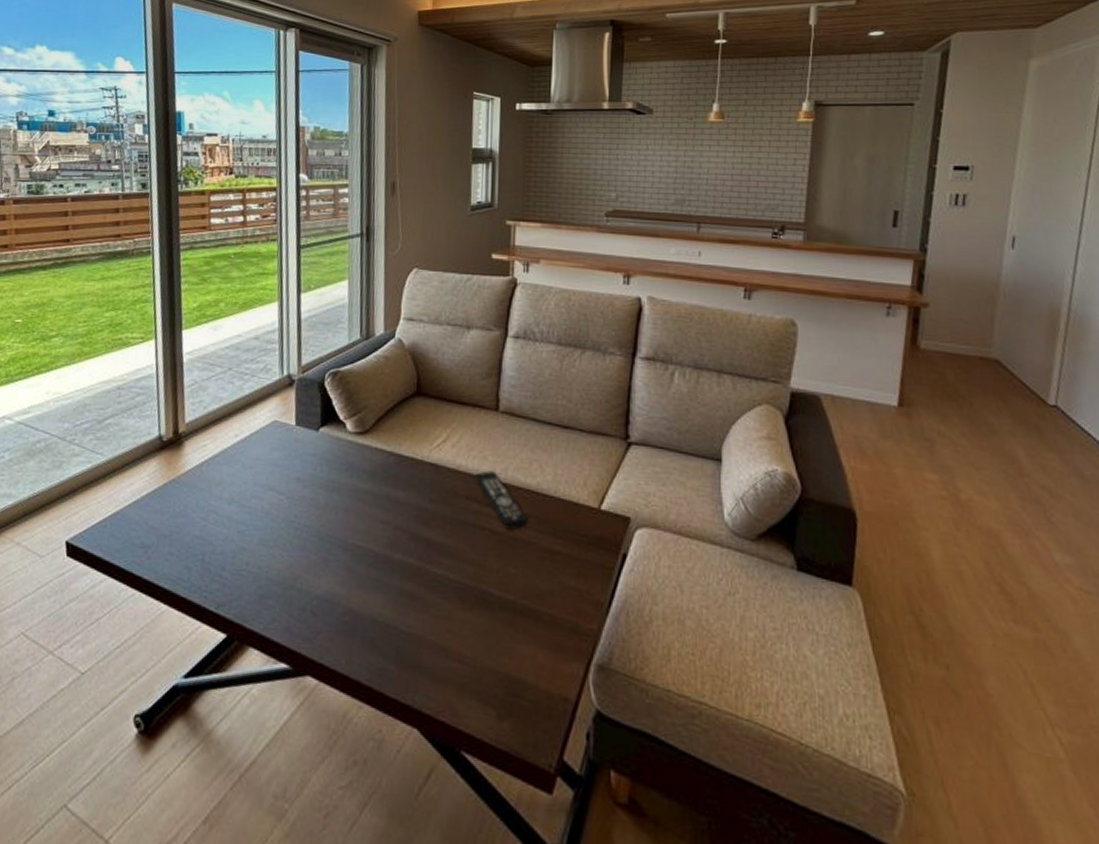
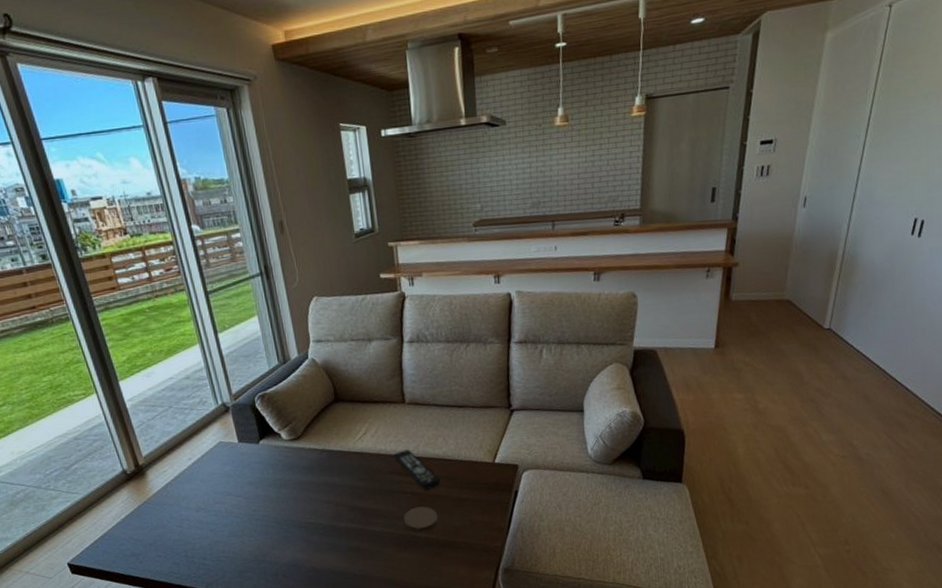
coaster: none [474,551,520,589] -> present [403,506,439,533]

